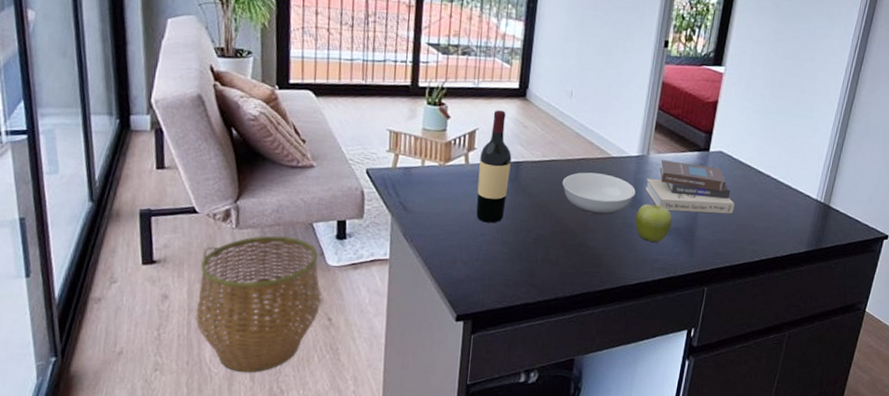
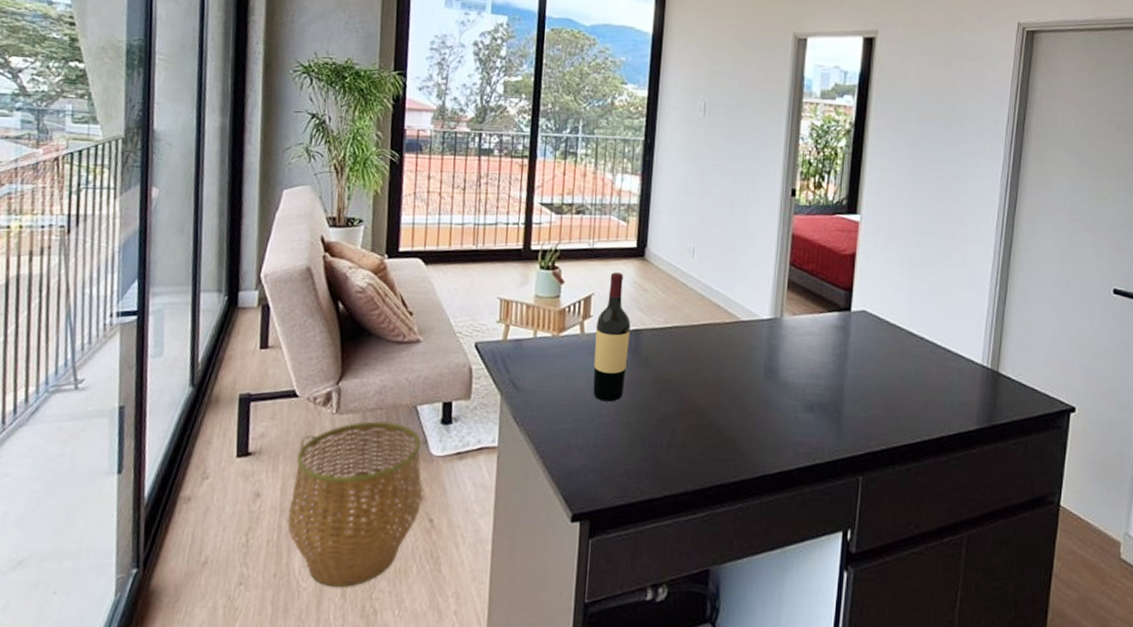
bowl: present [562,172,636,216] -> none [687,339,770,391]
fruit: present [635,203,673,242] -> none [771,374,815,421]
books: present [644,160,735,214] -> none [780,323,886,385]

